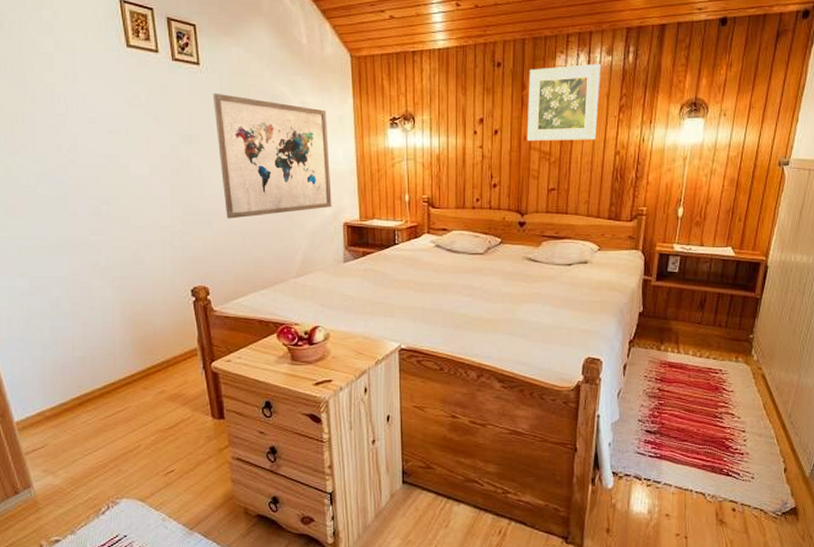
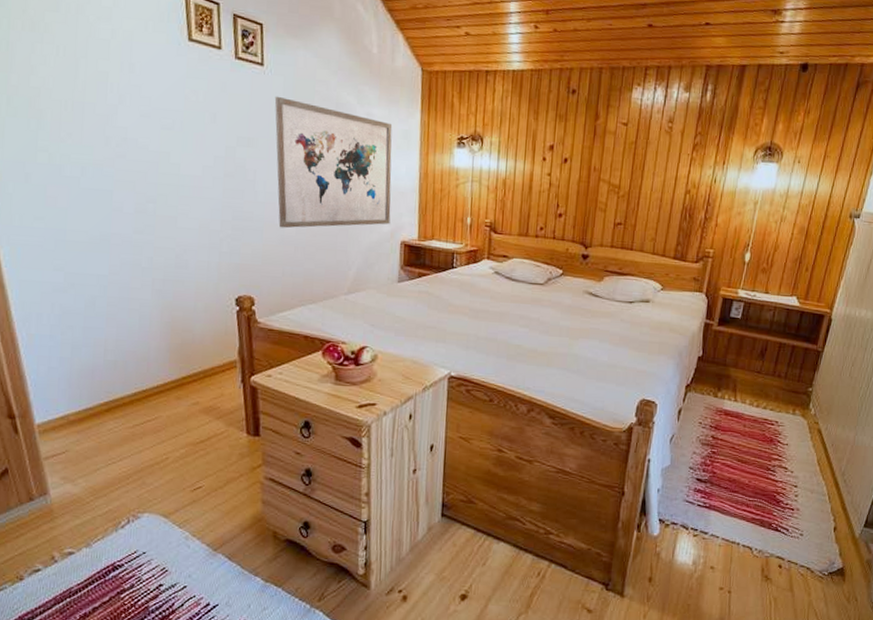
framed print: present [526,63,602,142] -> none [596,98,678,177]

